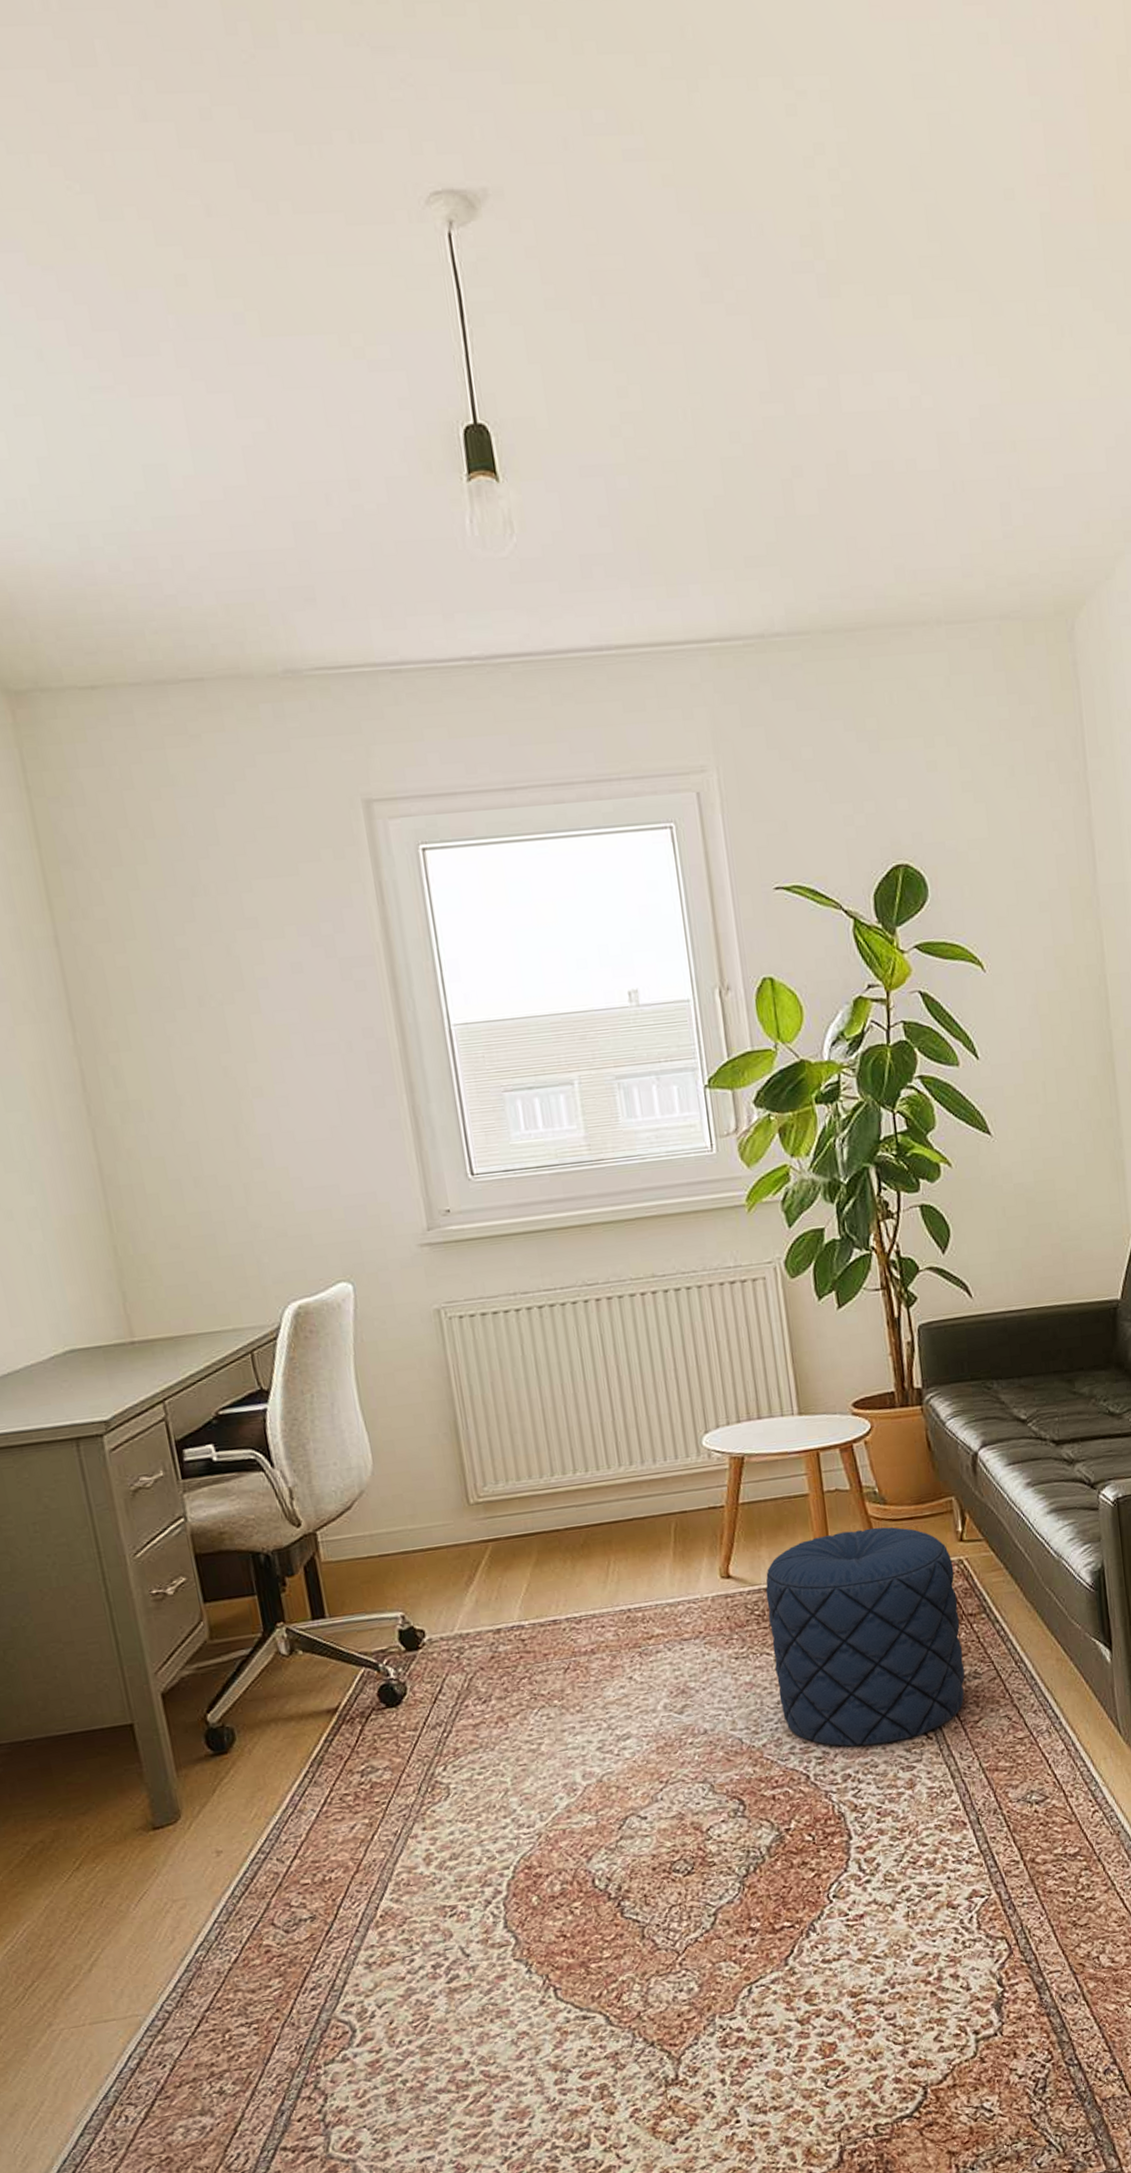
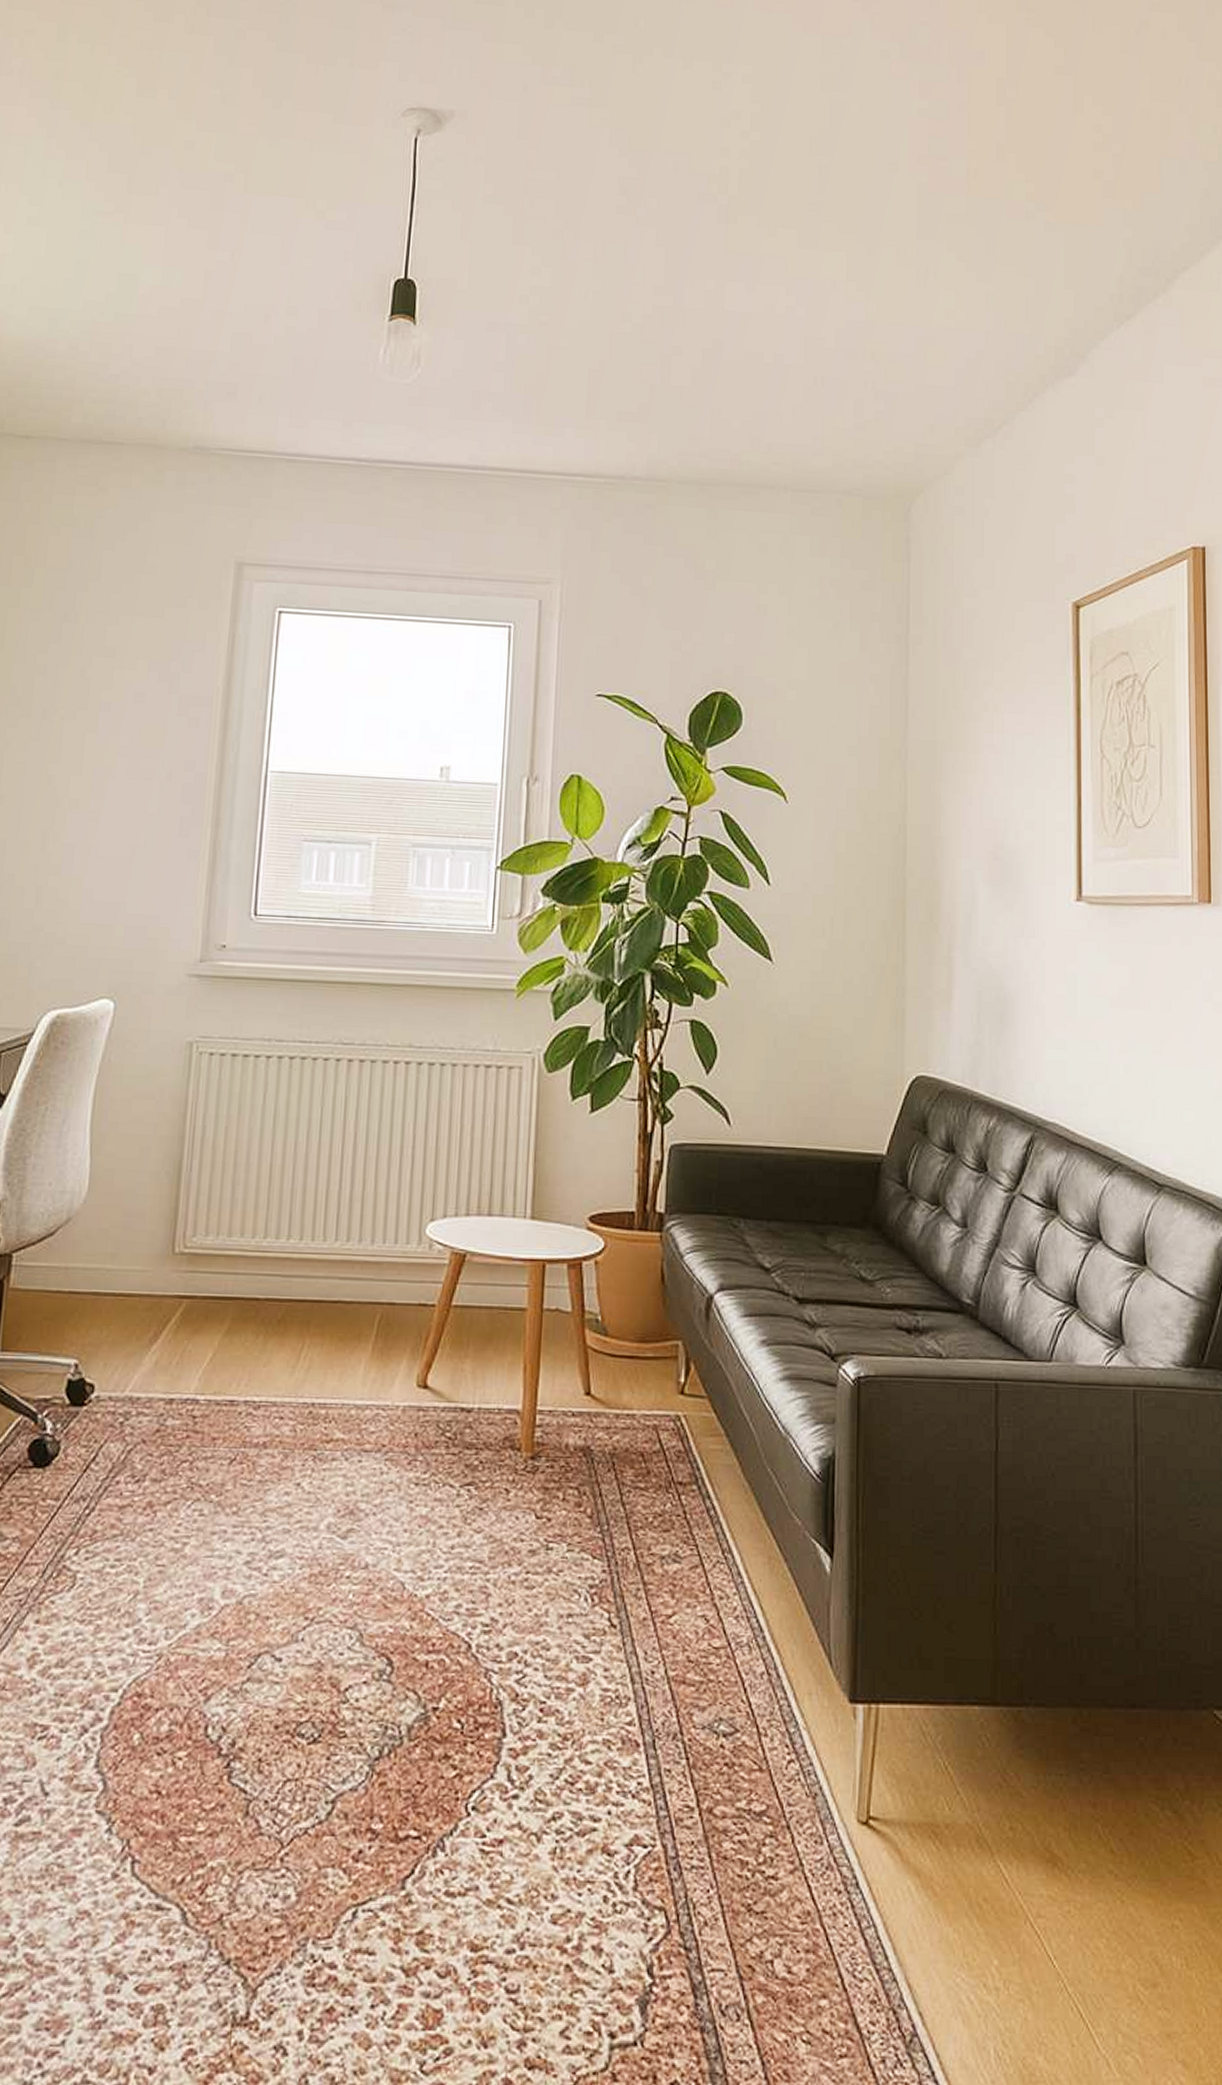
pouf: present [765,1527,965,1747] -> none [454,1359,670,1622]

